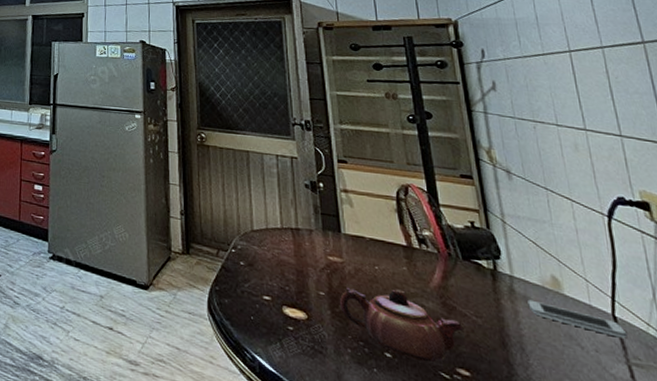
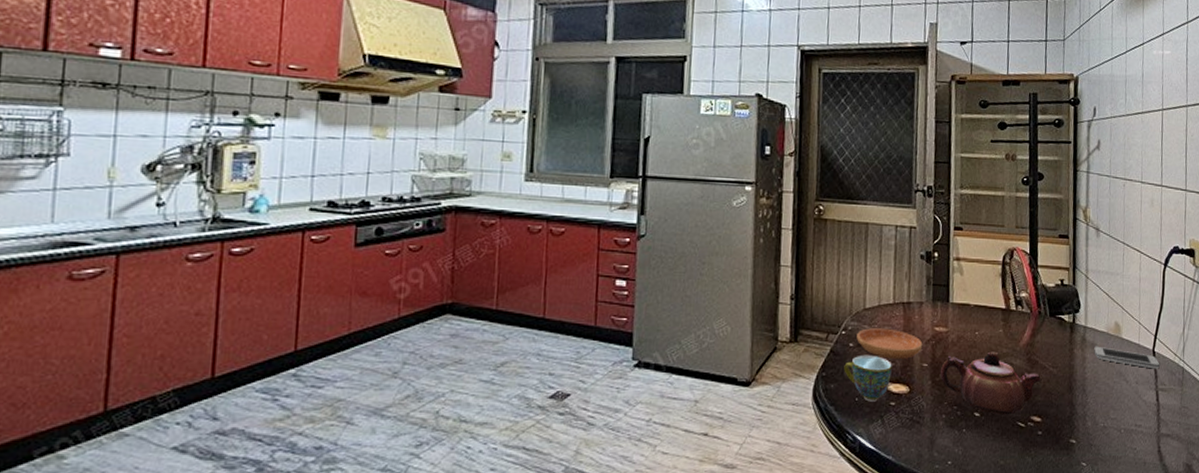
teacup: none [236,274,286,324] -> present [844,354,892,402]
saucer: none [247,249,317,285] -> present [856,328,923,359]

